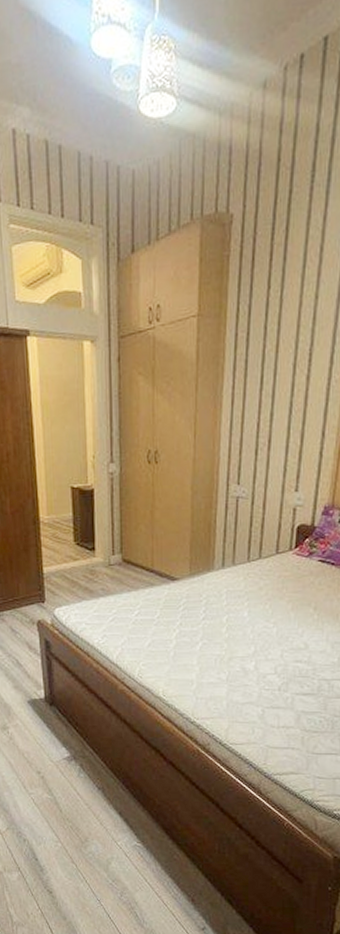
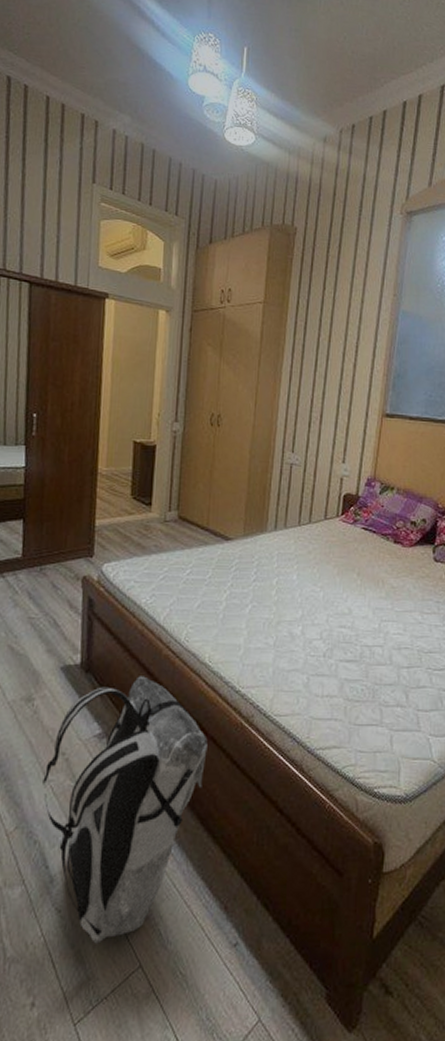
backpack: none [24,708,167,918] -> present [43,676,208,944]

